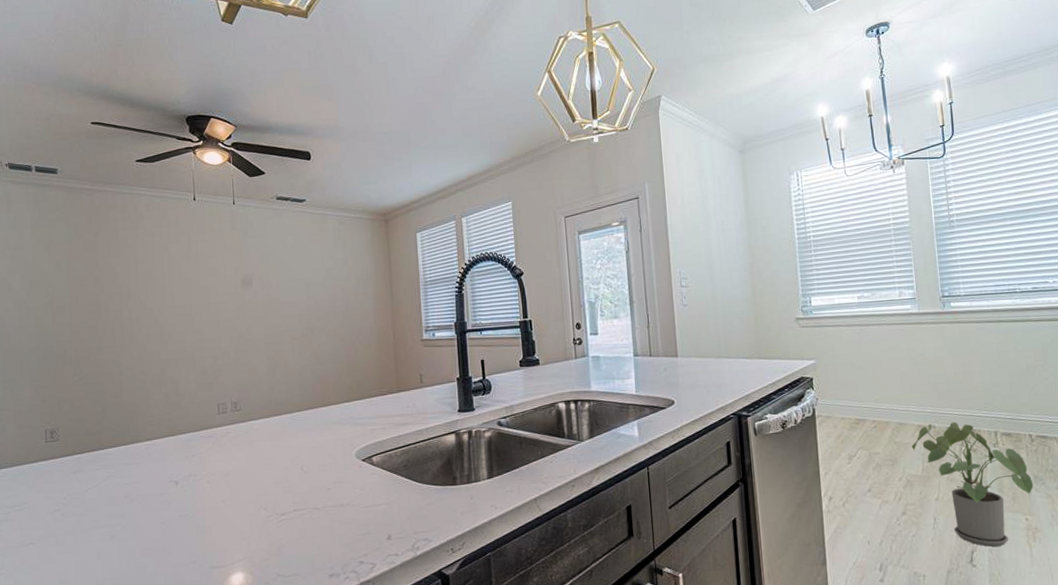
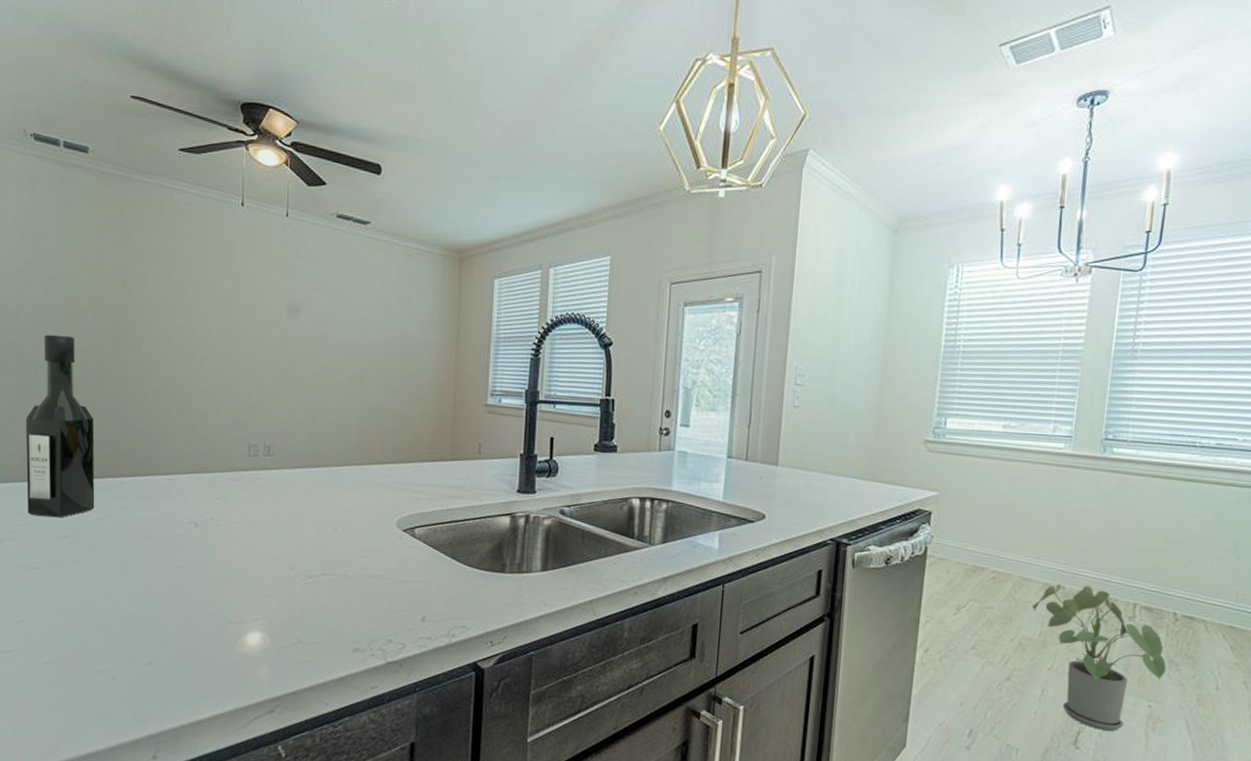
bottle: none [14,330,82,496] -> present [25,334,95,518]

